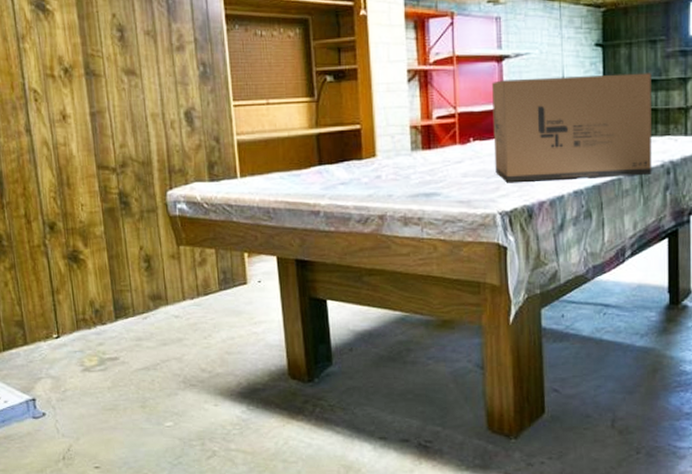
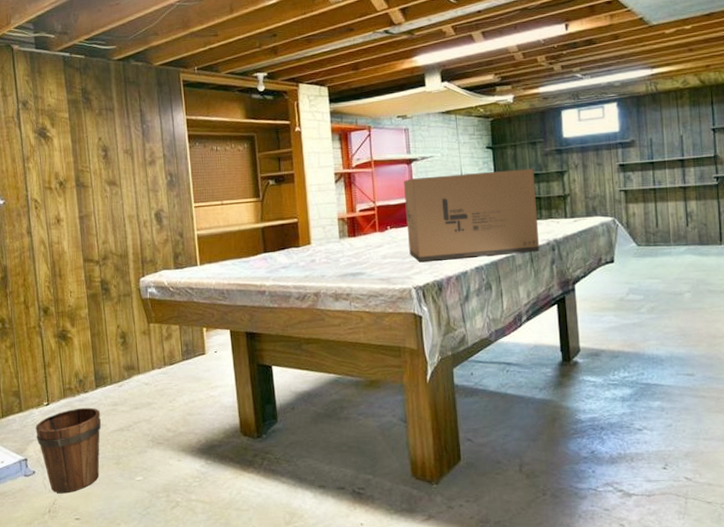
bucket: none [44,342,123,439] -> present [35,407,102,494]

